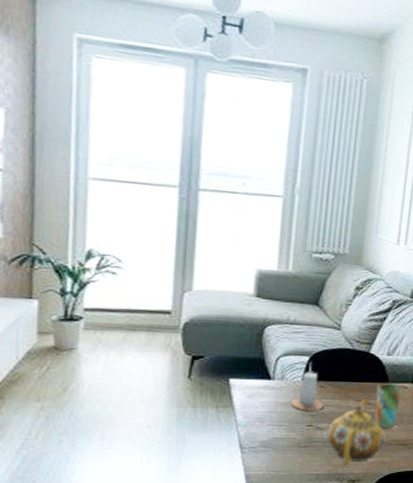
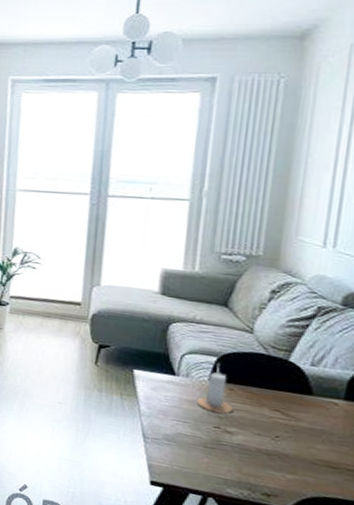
teapot: present [327,399,385,465] -> none [236,409,308,477]
cup: present [375,383,402,428] -> none [295,395,331,446]

